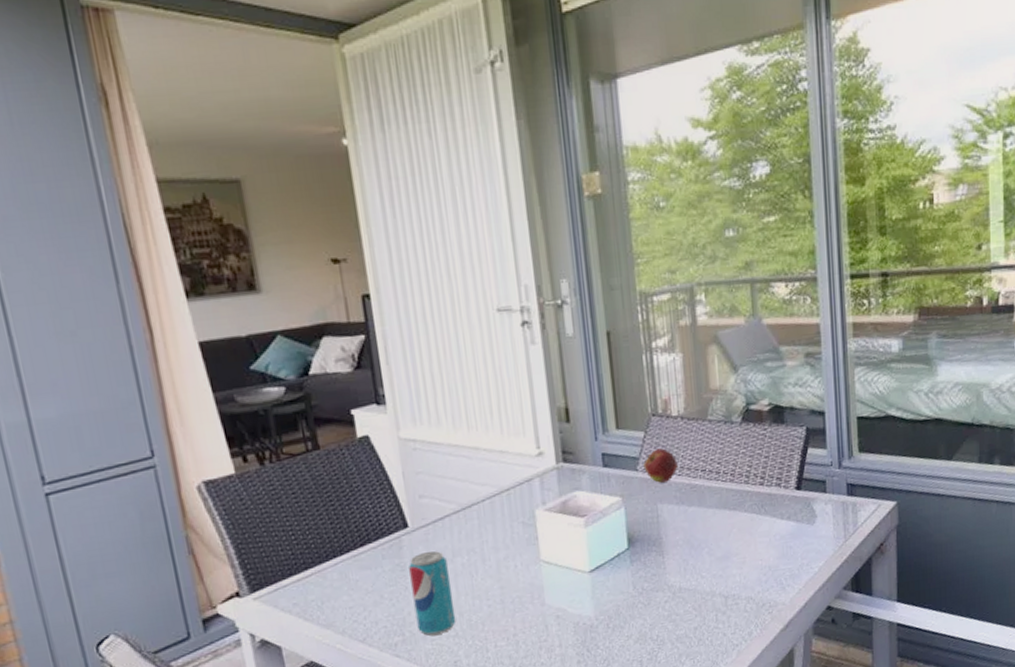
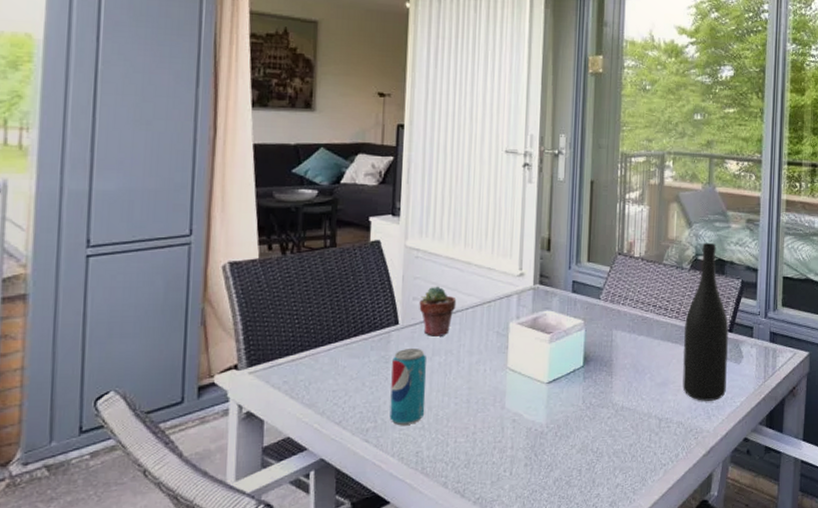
potted succulent: none [427,478,471,536] -> present [419,286,457,336]
apple: present [643,448,678,483] -> none [605,283,634,312]
wine bottle: none [742,387,800,572] -> present [682,242,729,401]

